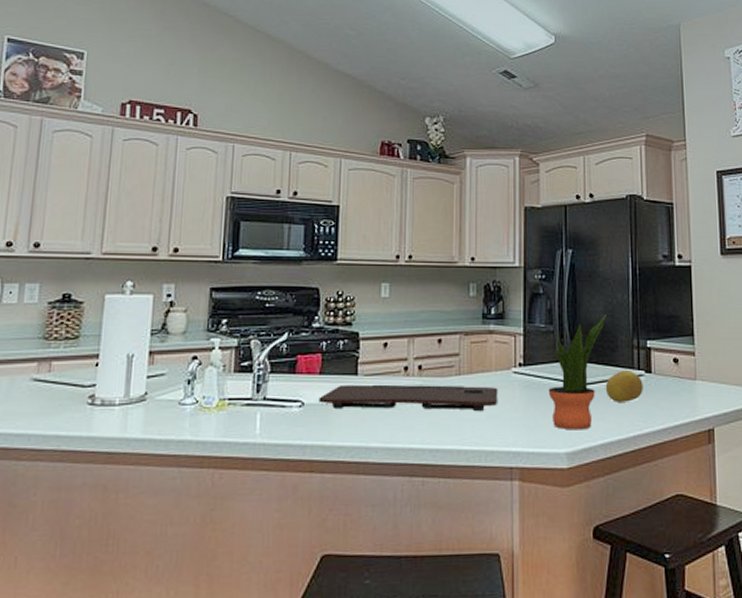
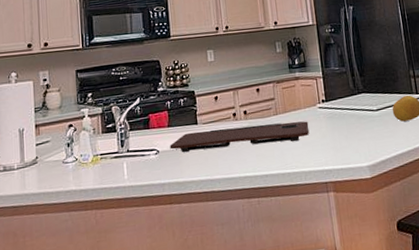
potted plant: present [548,313,606,430] -> none [346,53,386,148]

